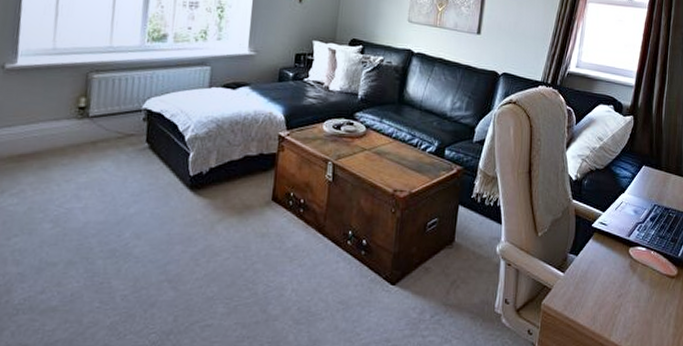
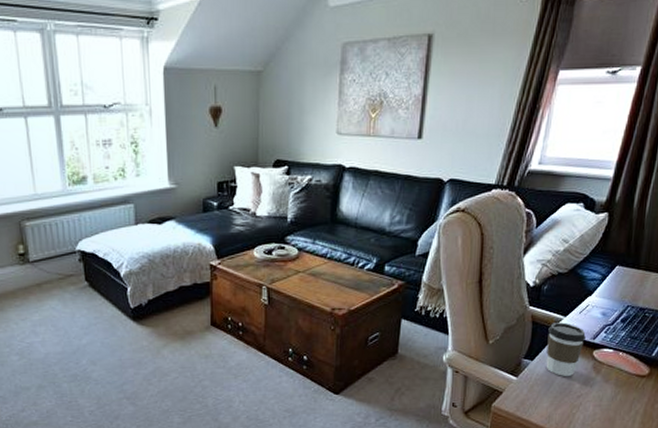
coffee cup: none [589,218,622,274] -> present [546,322,586,376]

